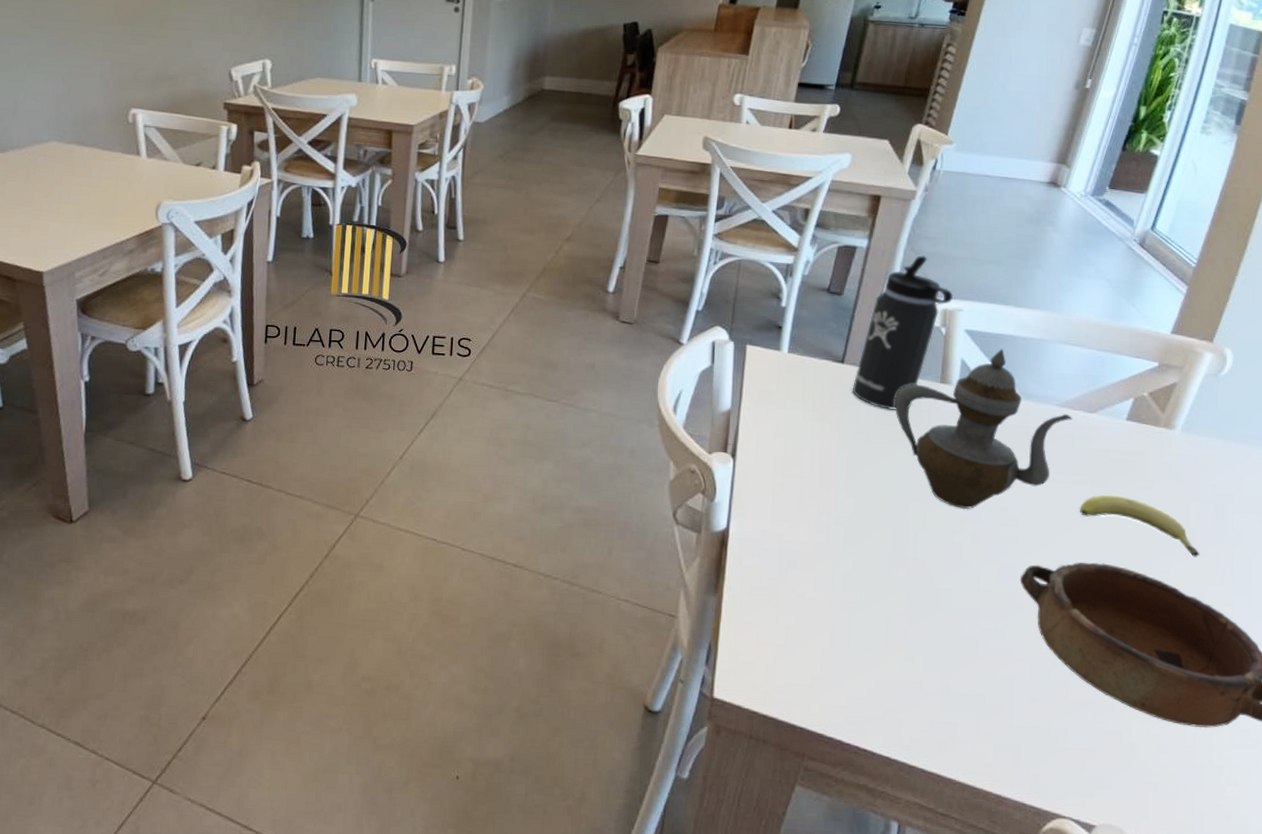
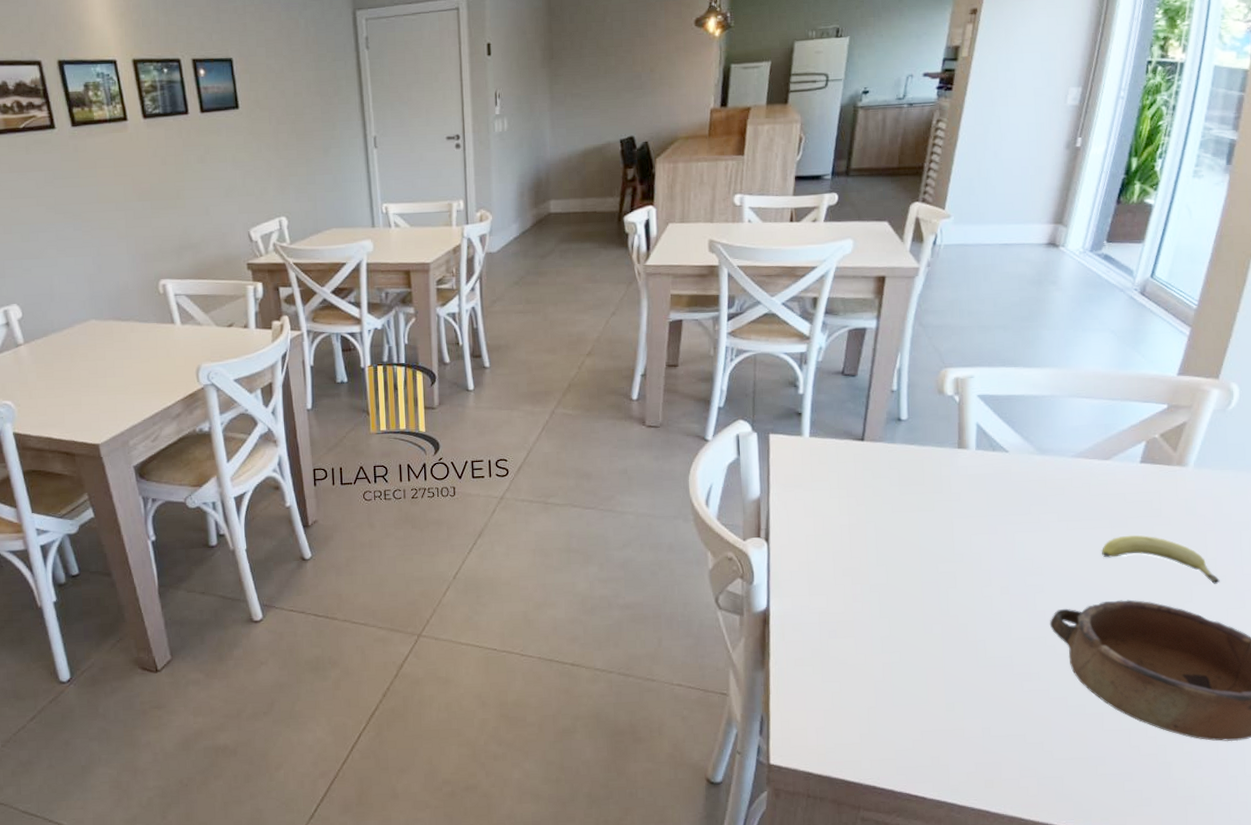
thermos bottle: present [852,255,954,410] -> none [874,329,964,480]
teapot: present [895,348,1073,510] -> none [916,409,1088,565]

